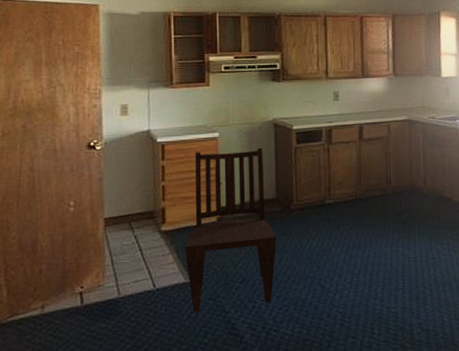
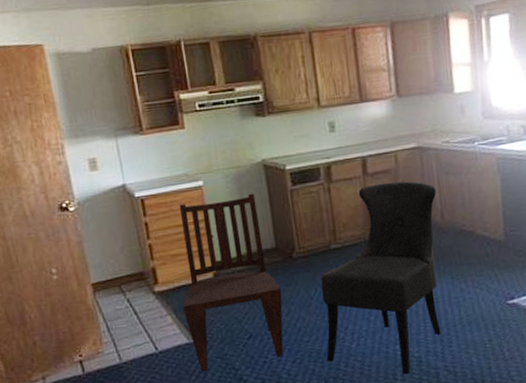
dining chair: none [311,148,421,330] -> present [320,181,441,375]

